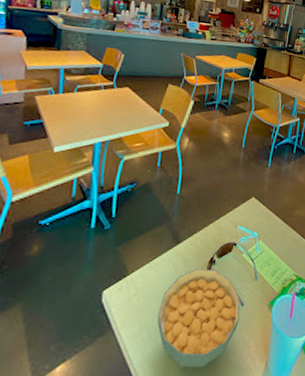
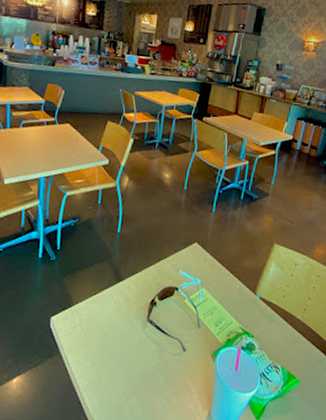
cereal bowl: present [157,269,240,368] -> none [100,308,182,404]

